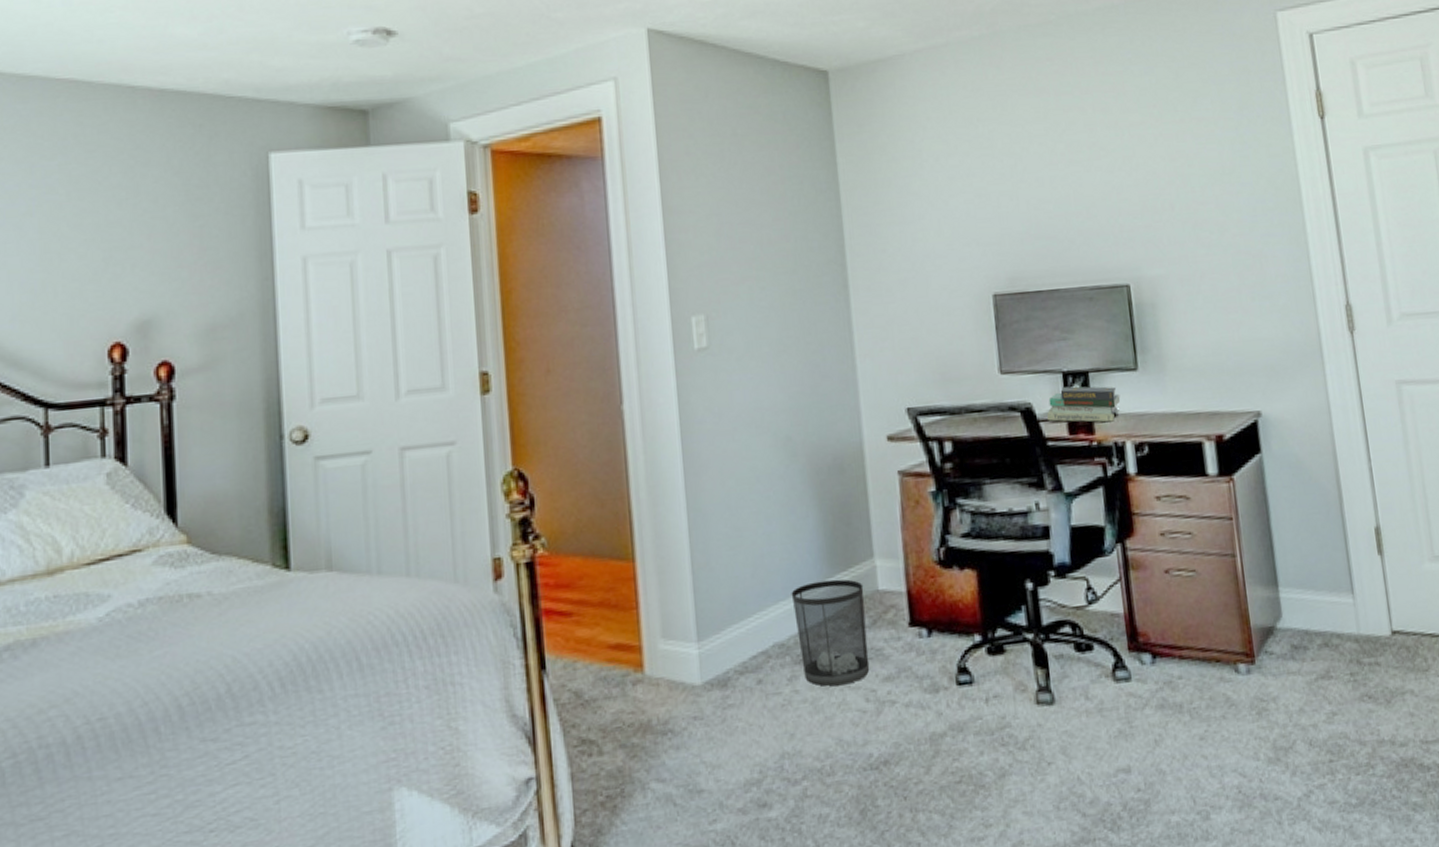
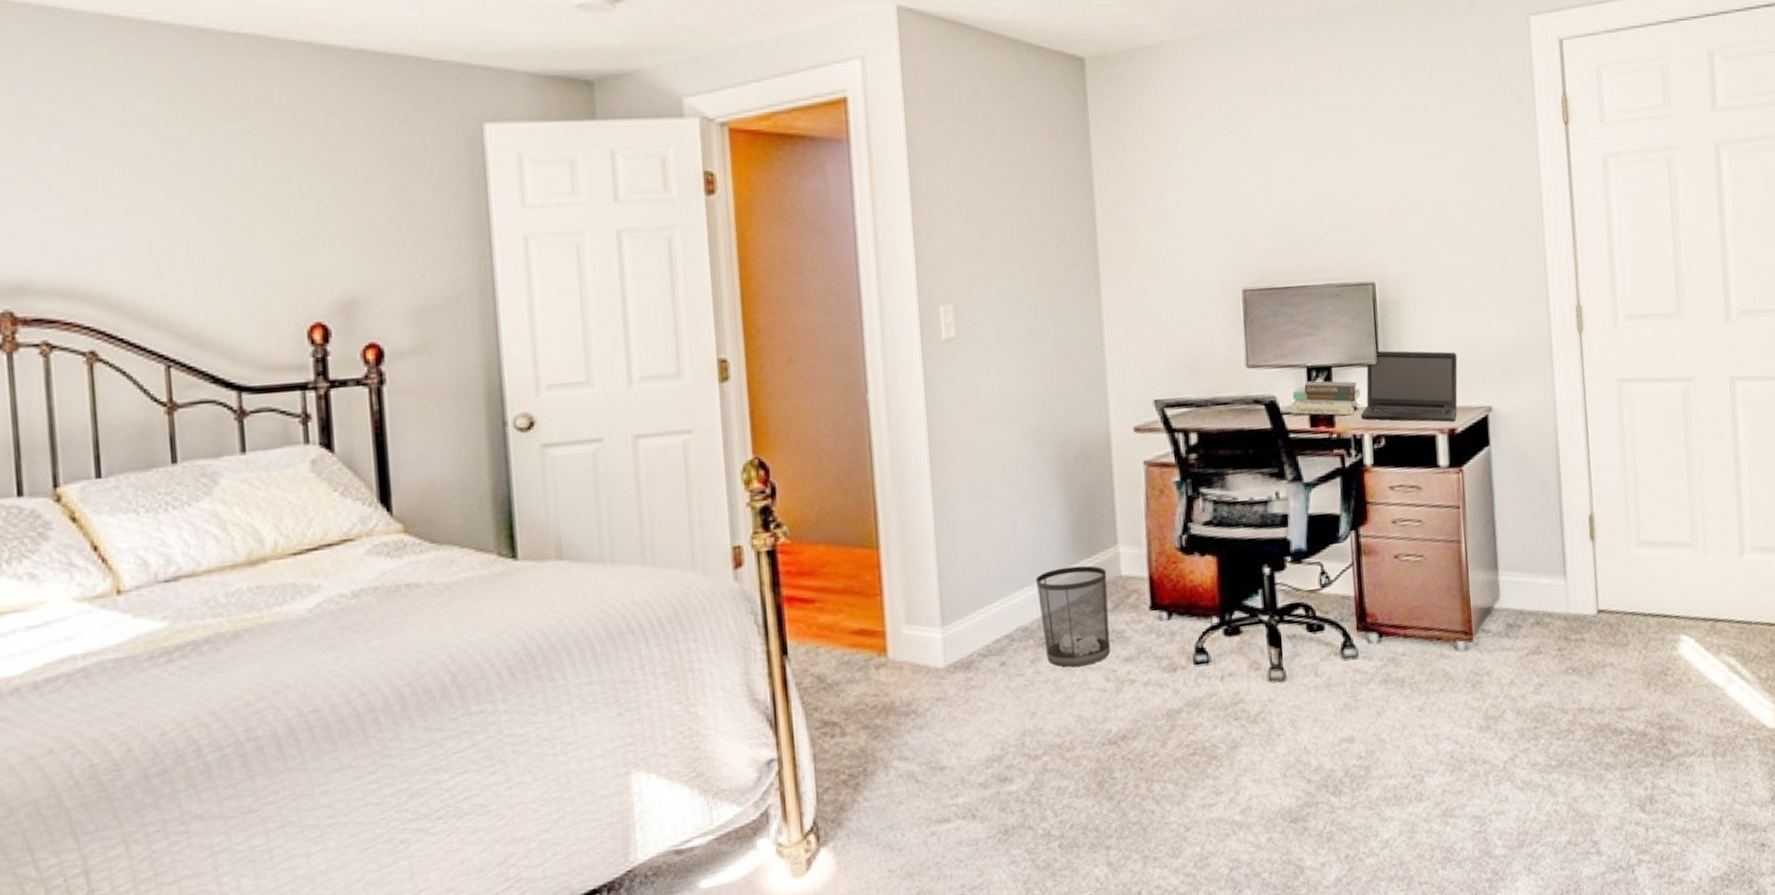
laptop: none [1122,354,1224,429] -> present [1361,350,1458,423]

